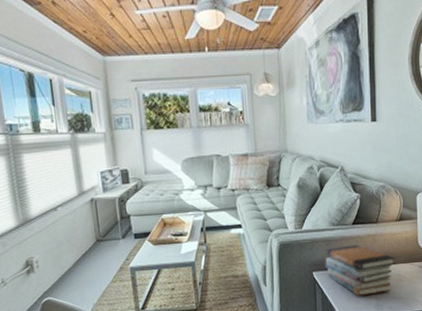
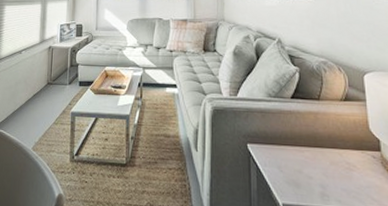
book stack: present [325,244,396,296] -> none [261,120,344,181]

